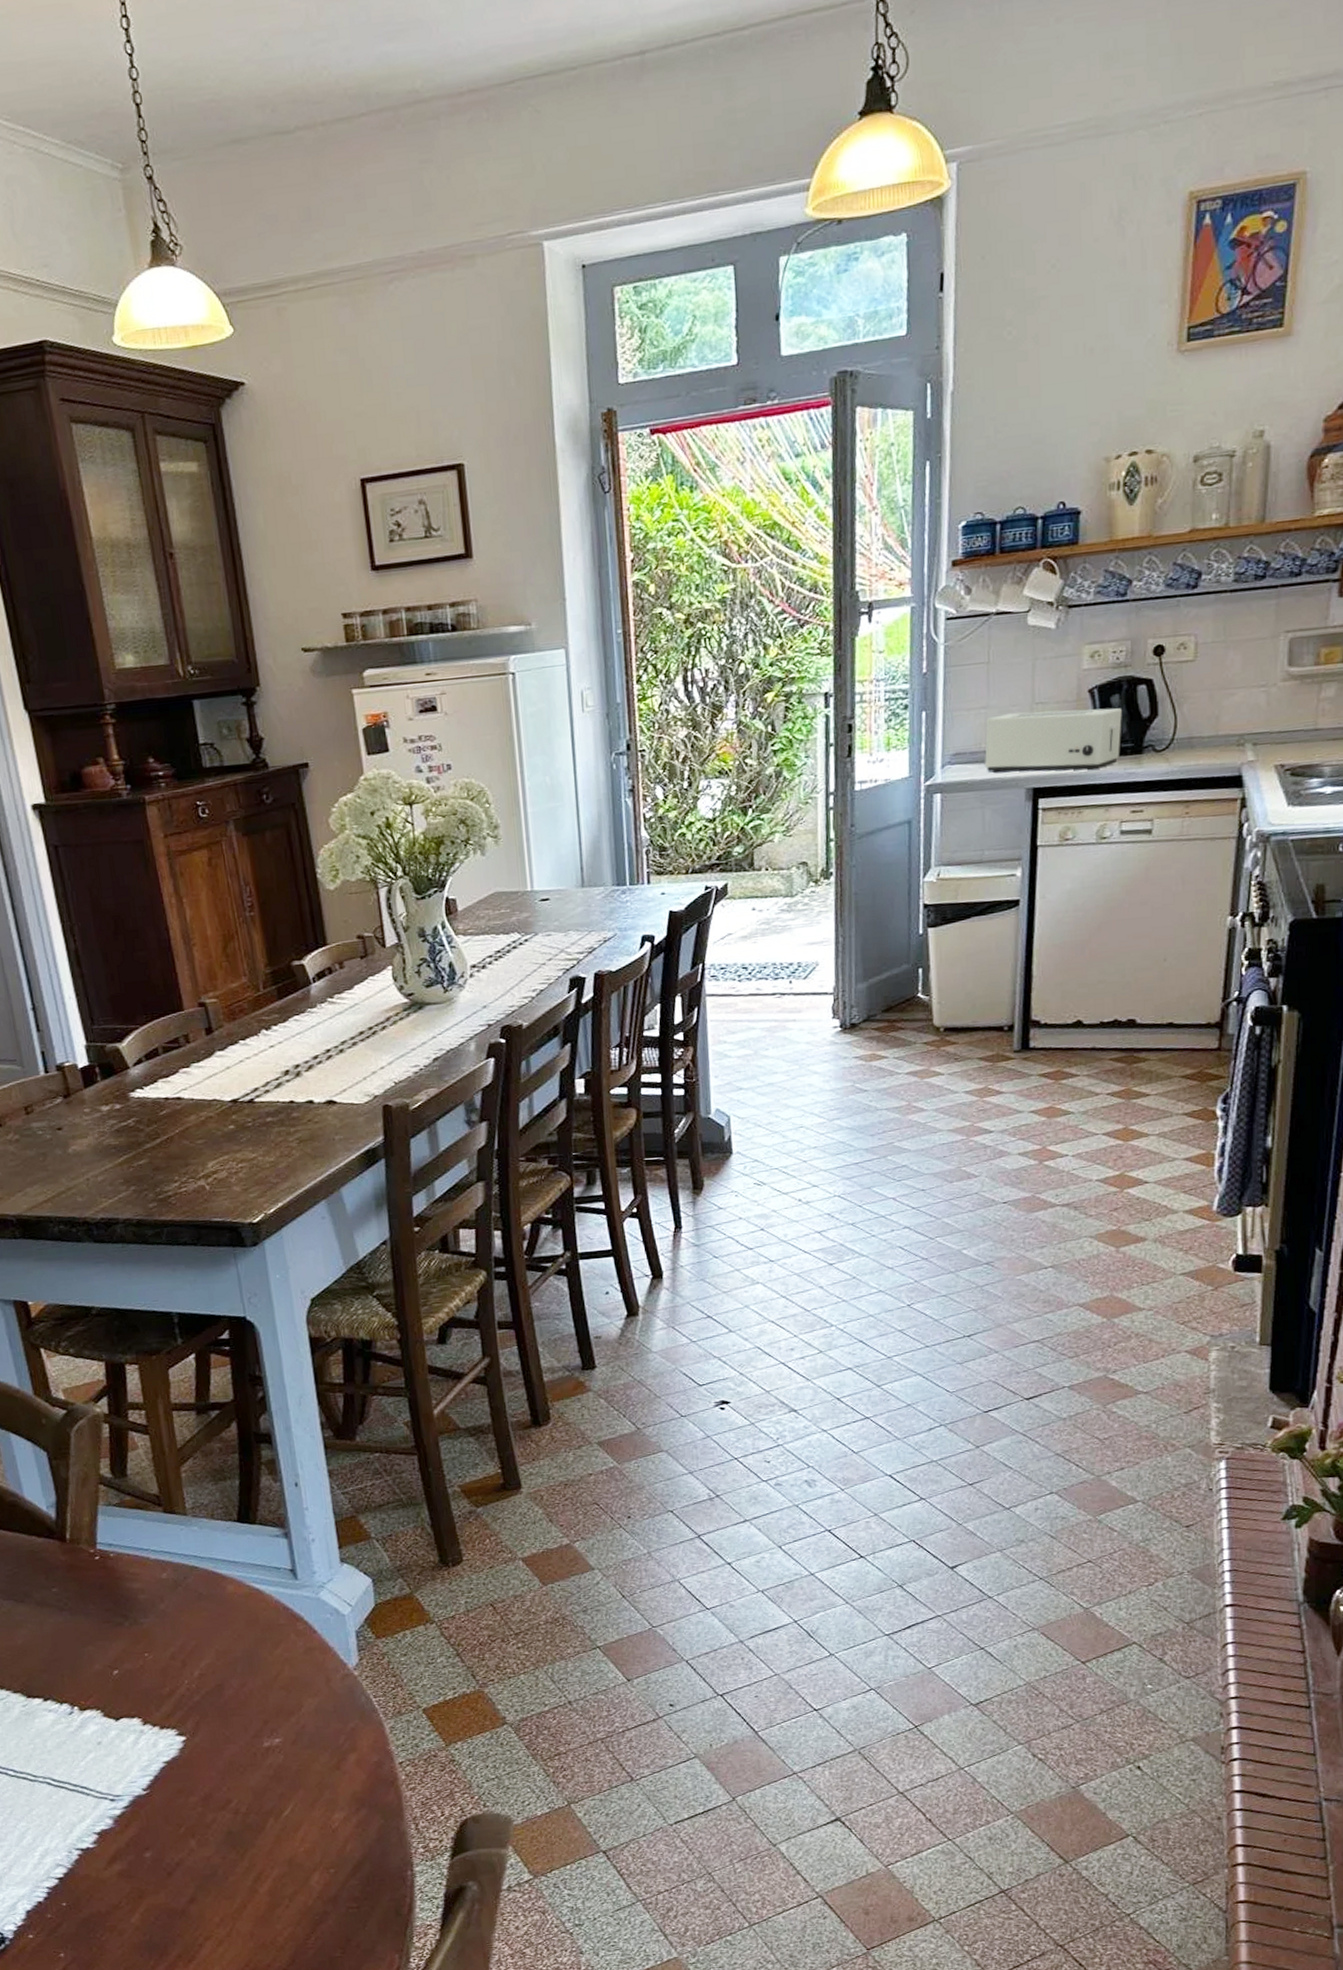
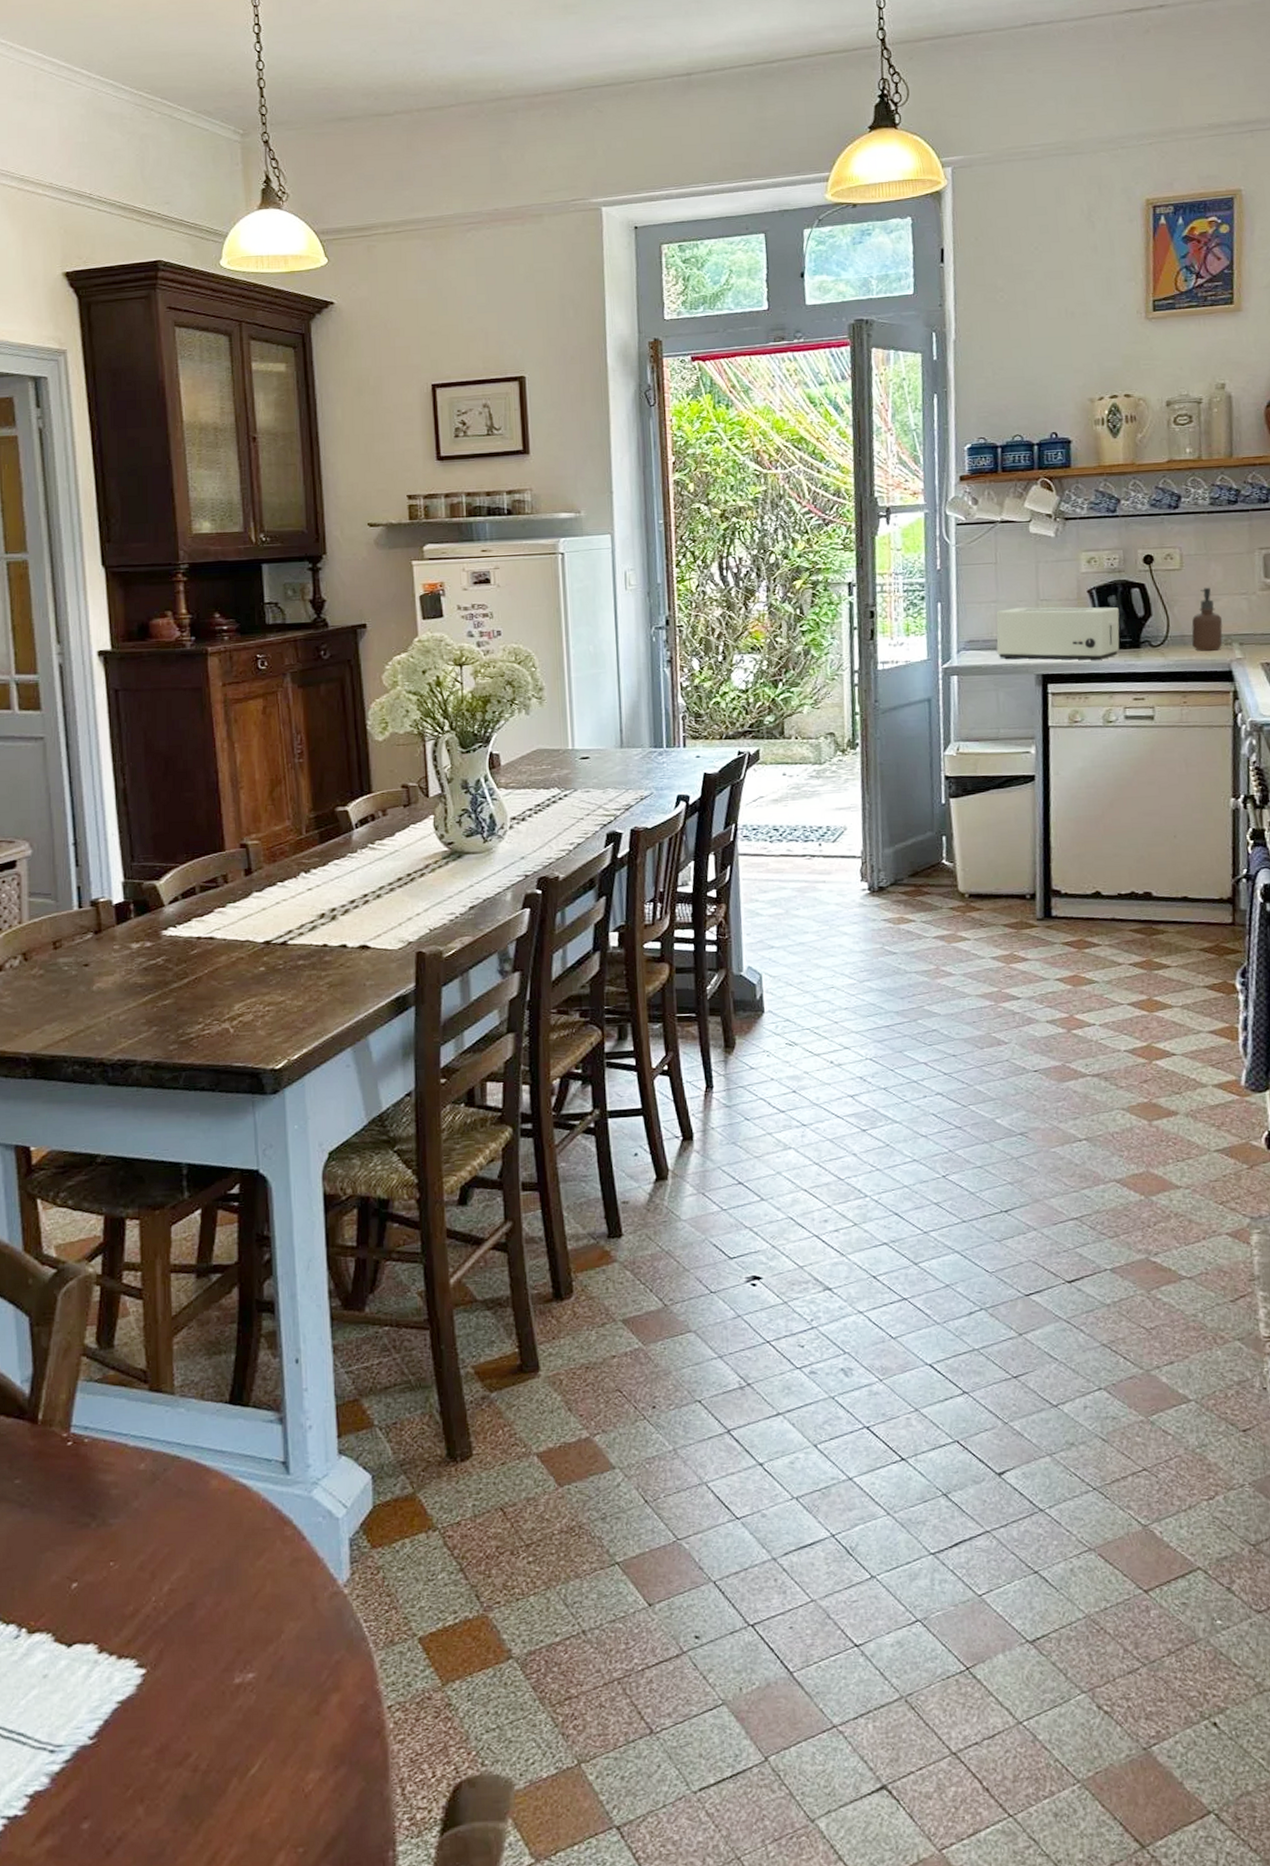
soap dispenser: none [1200,680,1237,755] -> present [1191,587,1223,651]

